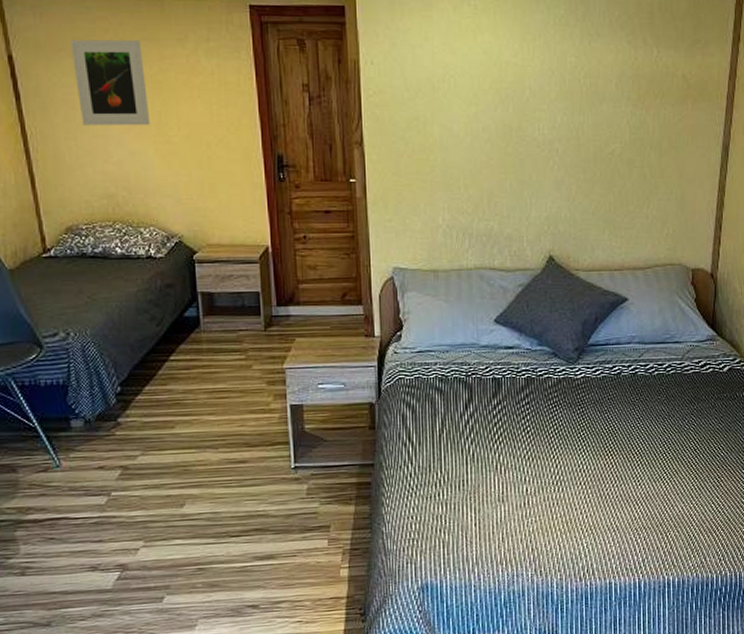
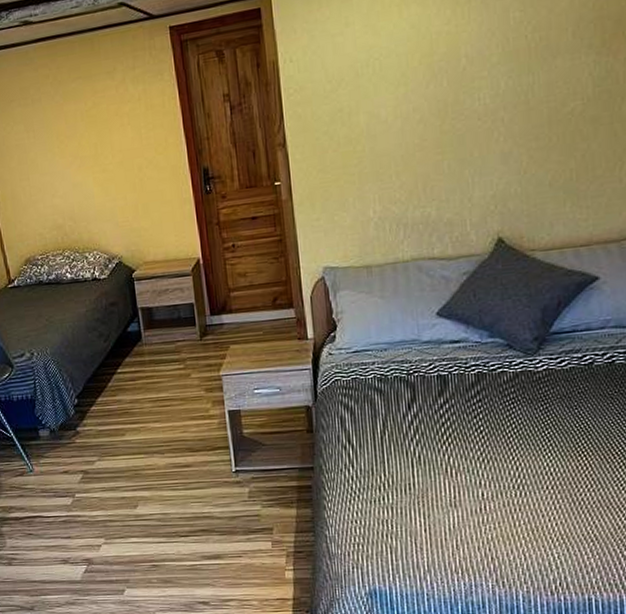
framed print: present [70,40,151,126] -> none [18,80,89,166]

